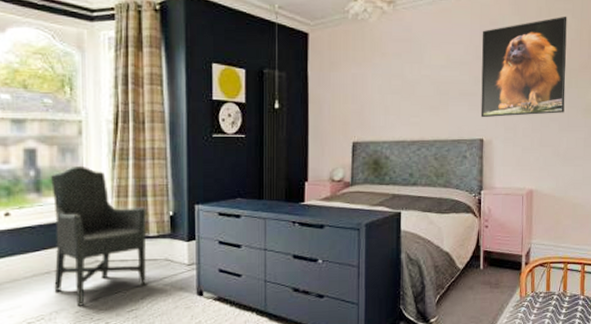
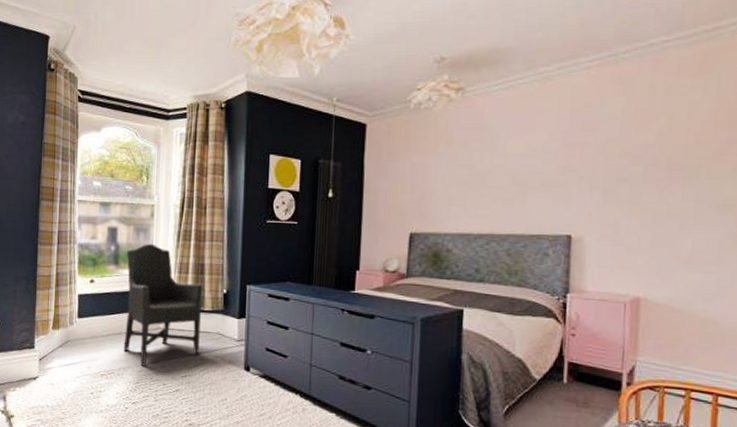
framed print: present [480,16,567,118] -> none [568,94,696,212]

